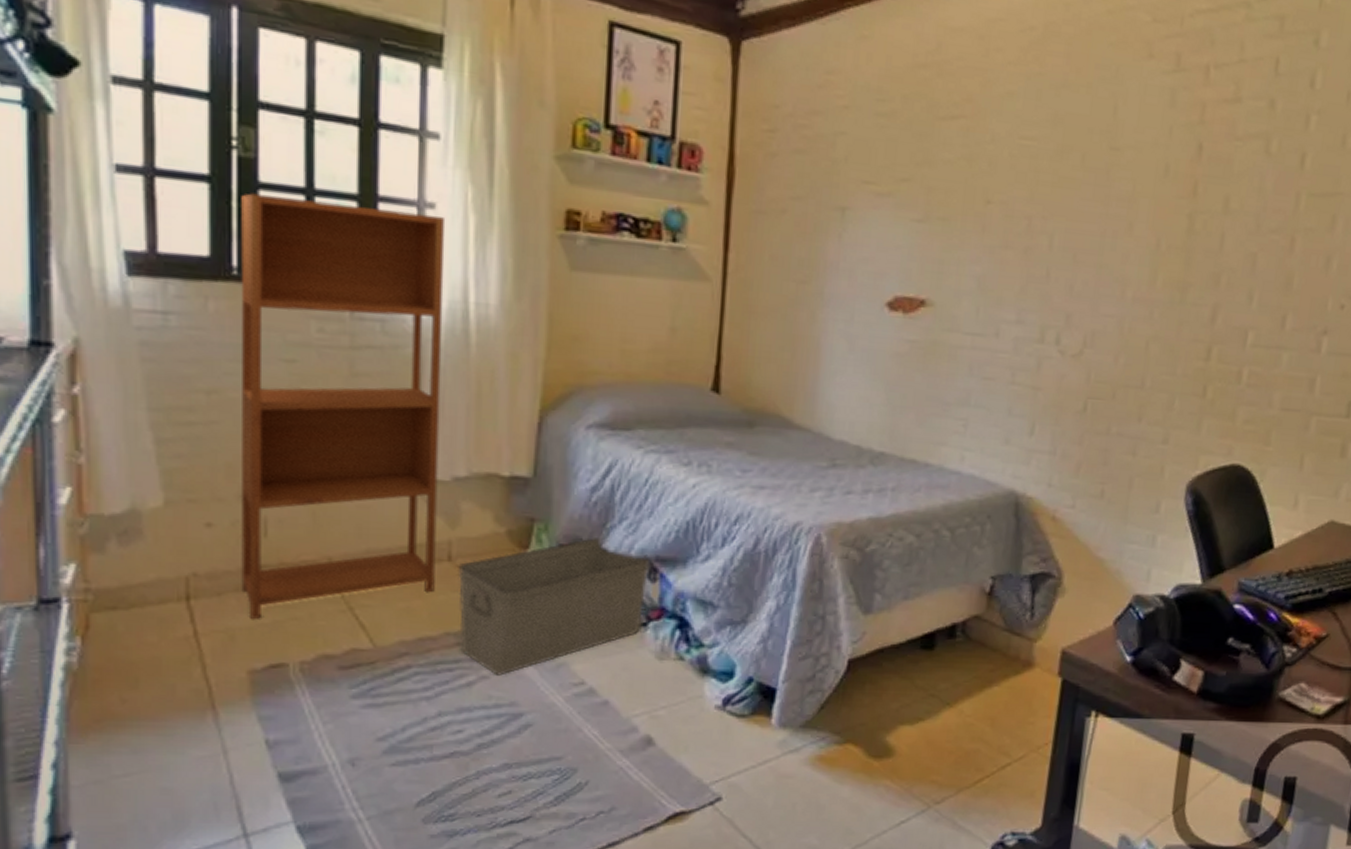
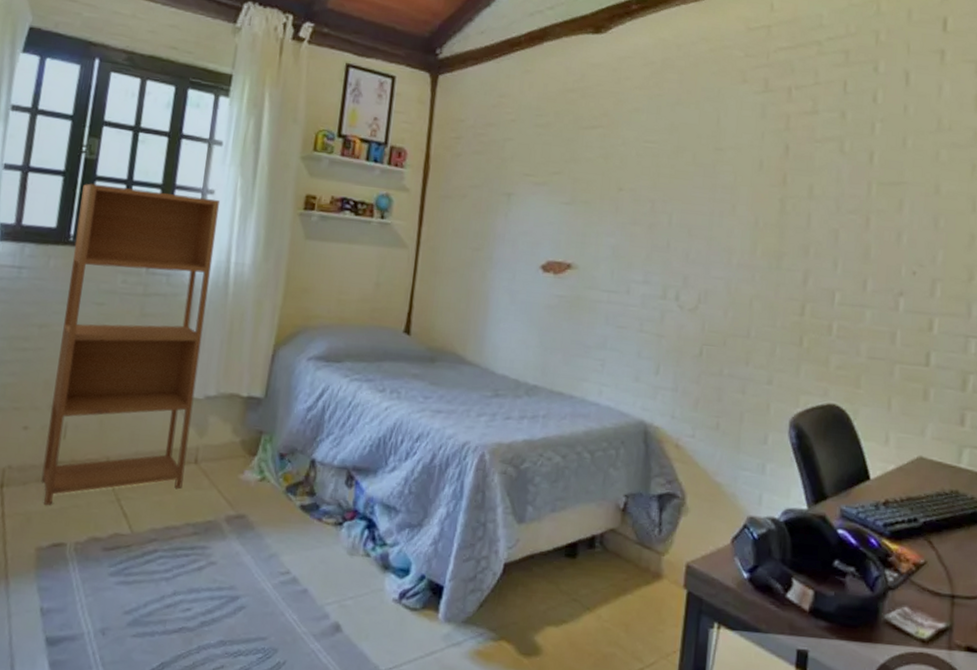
storage bin: present [458,538,651,676] -> none [196,449,349,563]

